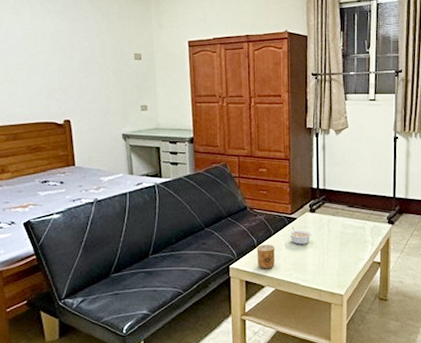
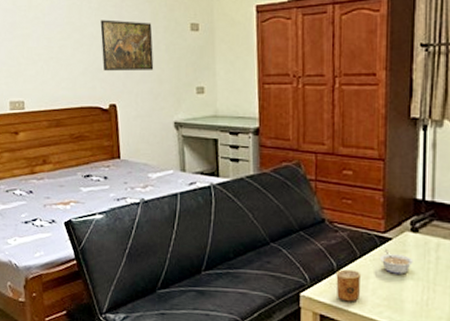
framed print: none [54,48,103,92] -> present [100,20,154,72]

